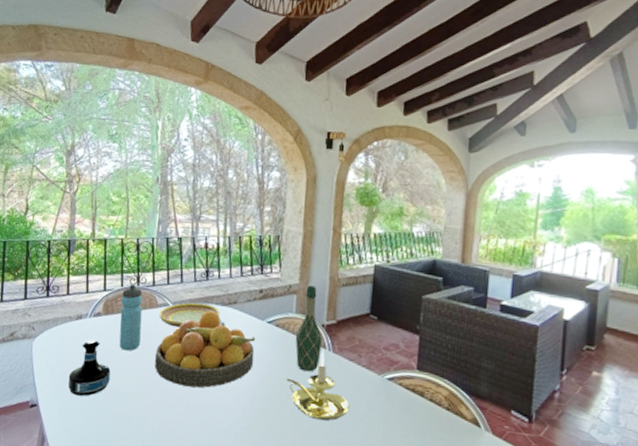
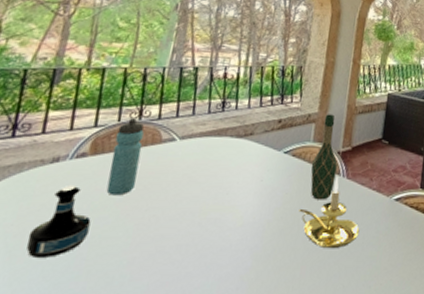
fruit bowl: present [154,310,256,388] -> none [150,143,271,230]
plate: present [159,302,221,328] -> none [162,135,235,164]

